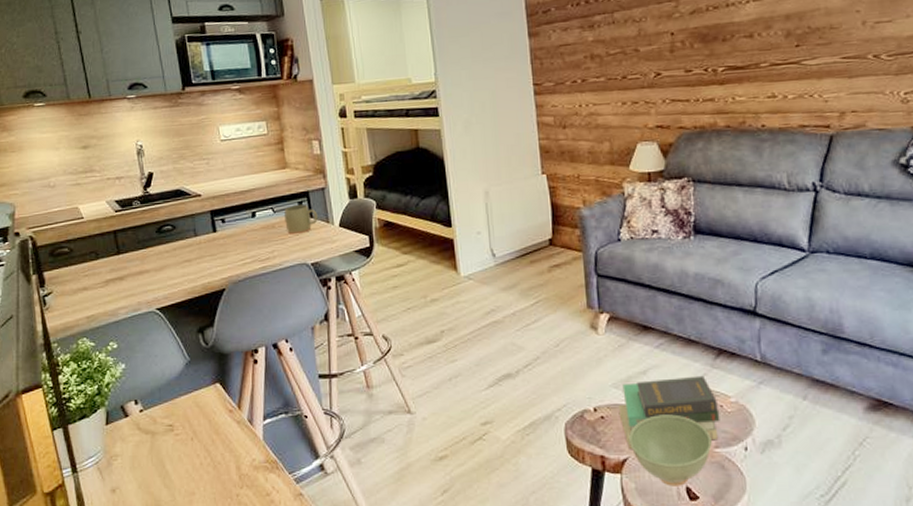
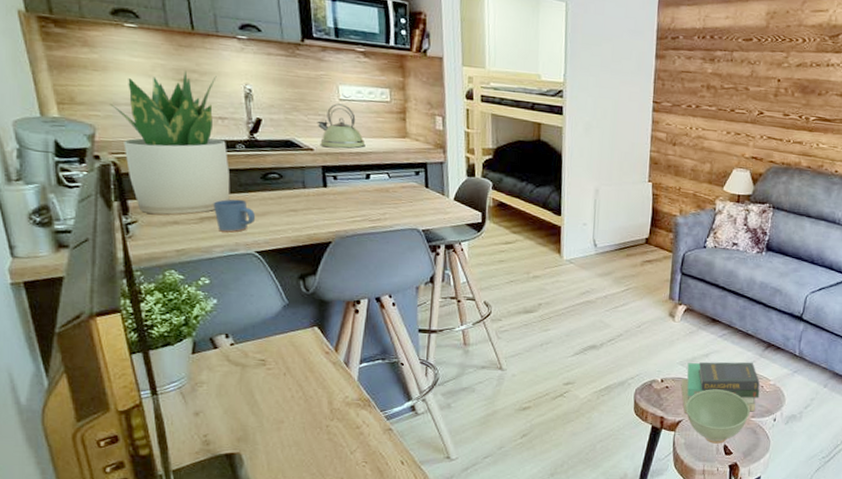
planter: none [26,137,130,283] -> present [110,70,230,215]
mug: none [116,256,154,292] -> present [213,199,256,233]
kettle: none [202,144,248,191] -> present [317,104,366,149]
mug: present [285,204,318,234] -> none [400,173,434,201]

